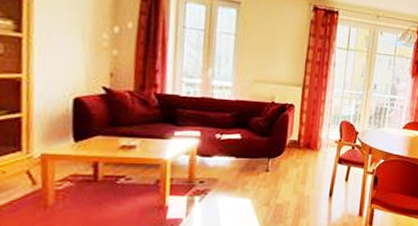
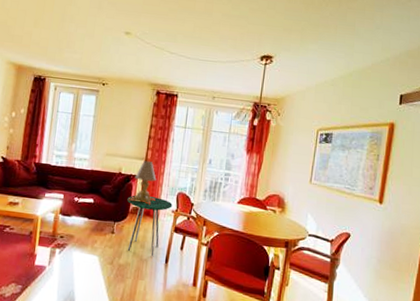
lamp: none [283,86,317,137] -> present [127,160,157,205]
side table: none [283,127,336,191] -> present [127,196,173,256]

